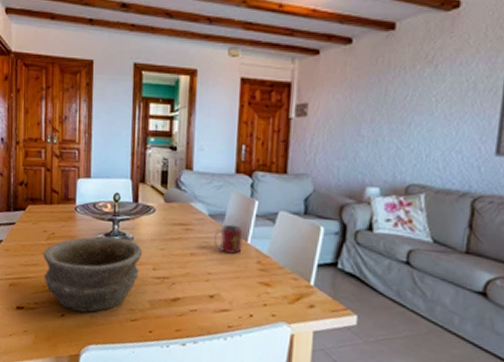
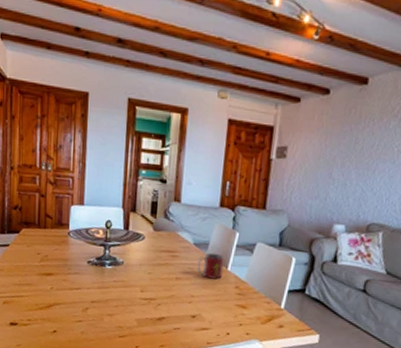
bowl: present [43,236,143,313] -> none [36,260,132,329]

